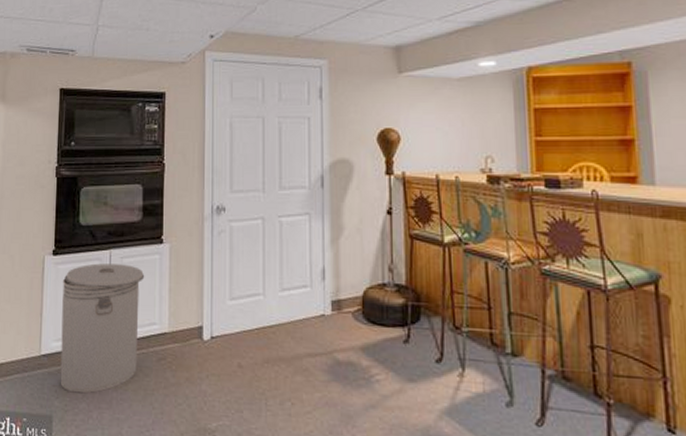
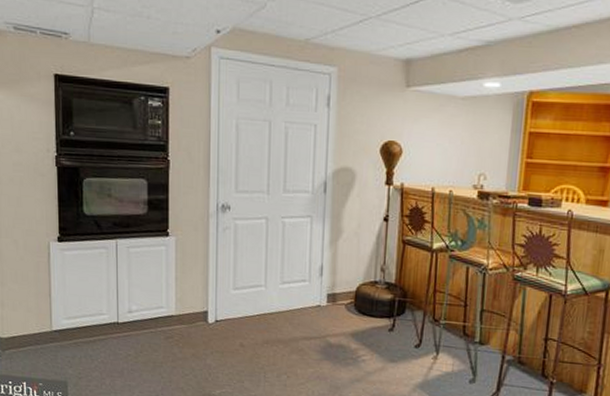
can: present [60,263,145,394] -> none [69,251,152,364]

